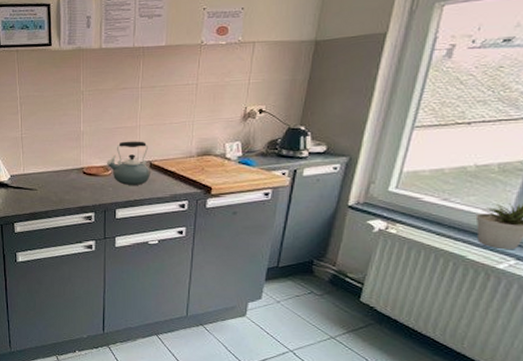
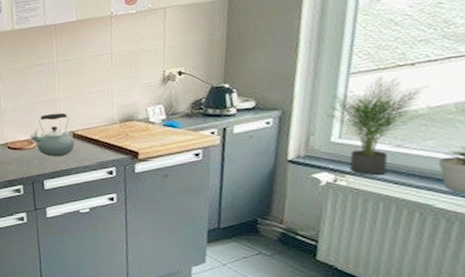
potted plant: none [388,132,479,225] -> present [326,76,429,175]

